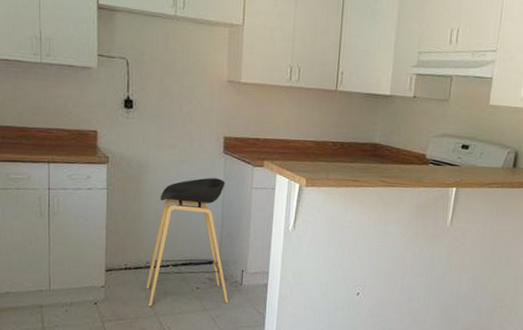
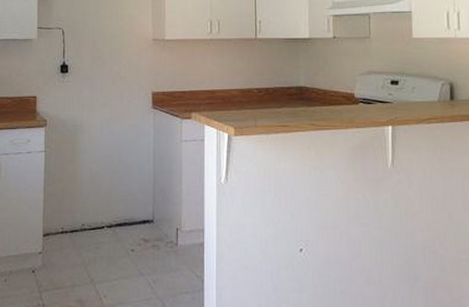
stool: present [145,177,228,307] -> none [81,133,164,273]

